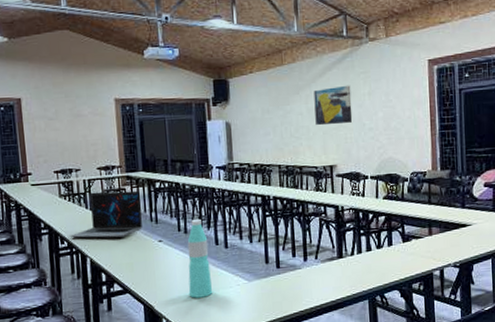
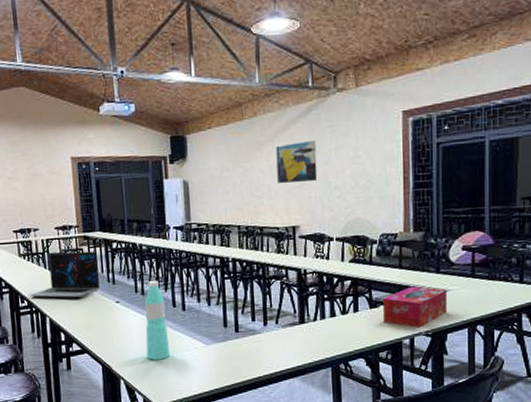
tissue box: none [415,220,472,260] -> present [383,286,447,328]

